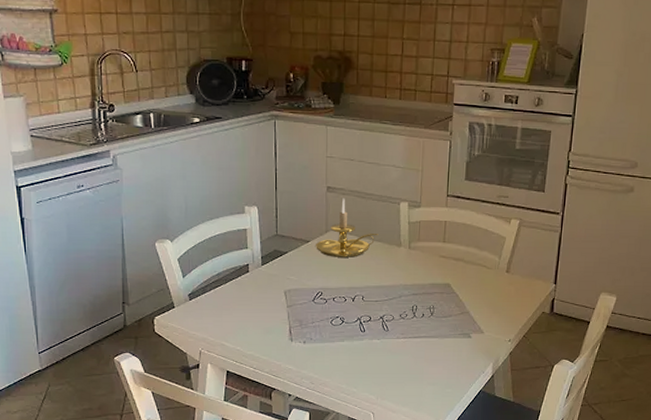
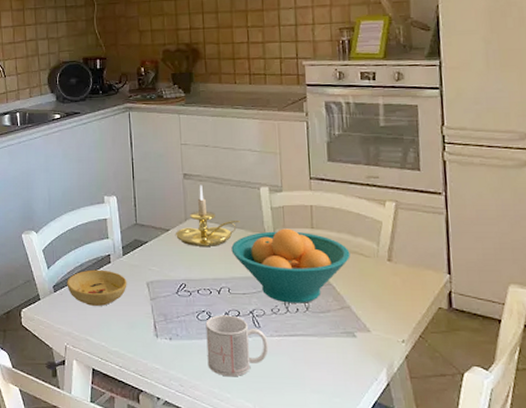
bowl: none [203,278,265,313] -> present [67,269,127,306]
mug: none [338,320,394,374] -> present [205,315,269,377]
fruit bowl: none [368,242,475,309] -> present [231,228,350,303]

